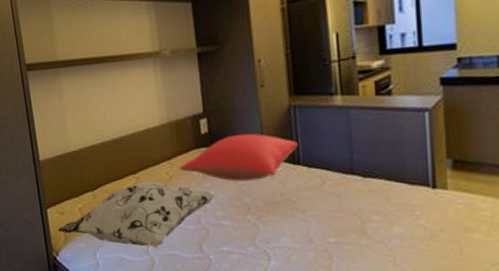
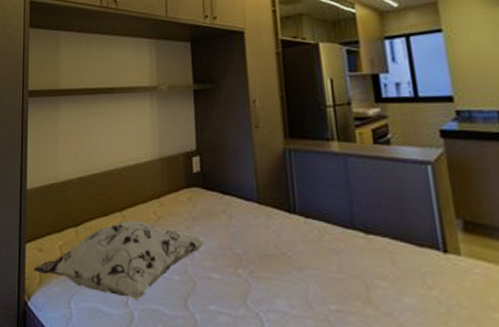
pillow: present [179,133,298,181] -> none [168,175,294,228]

